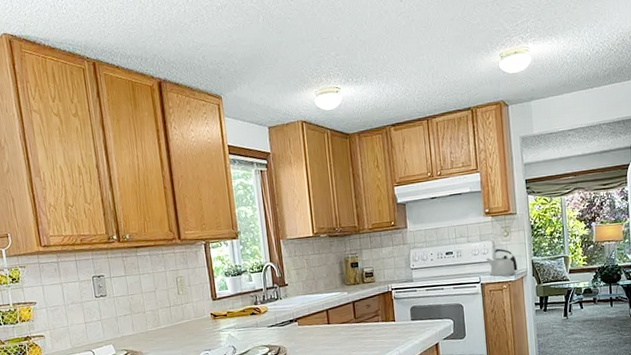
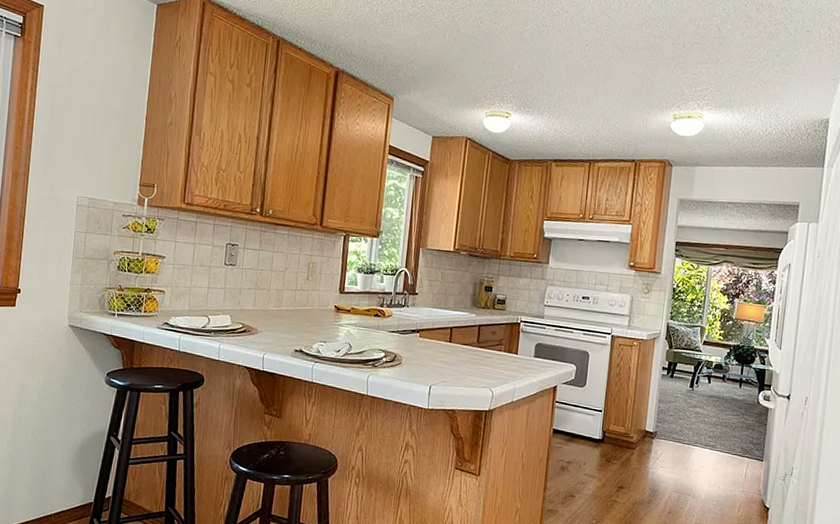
kettle: present [486,248,518,278] -> none [621,304,652,335]

